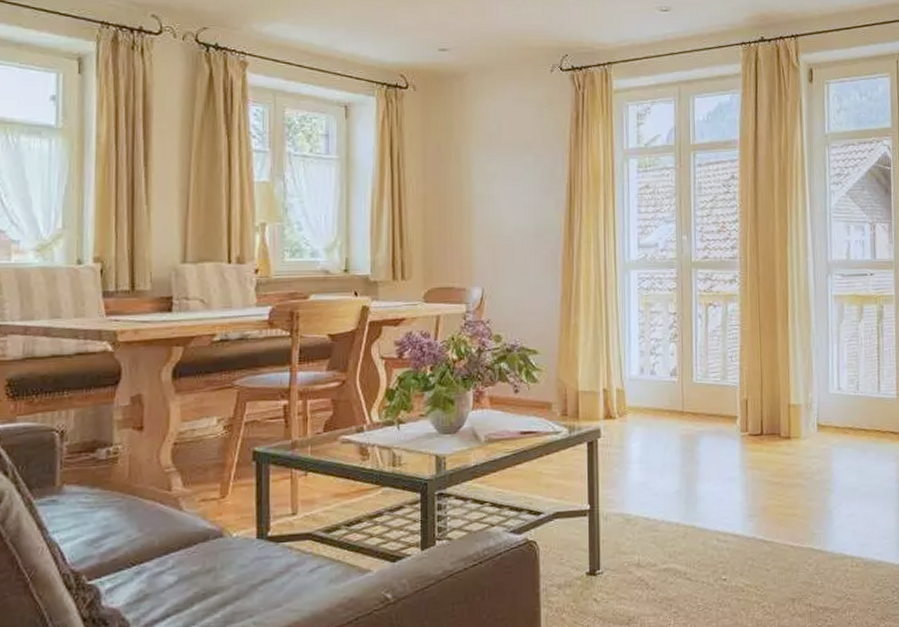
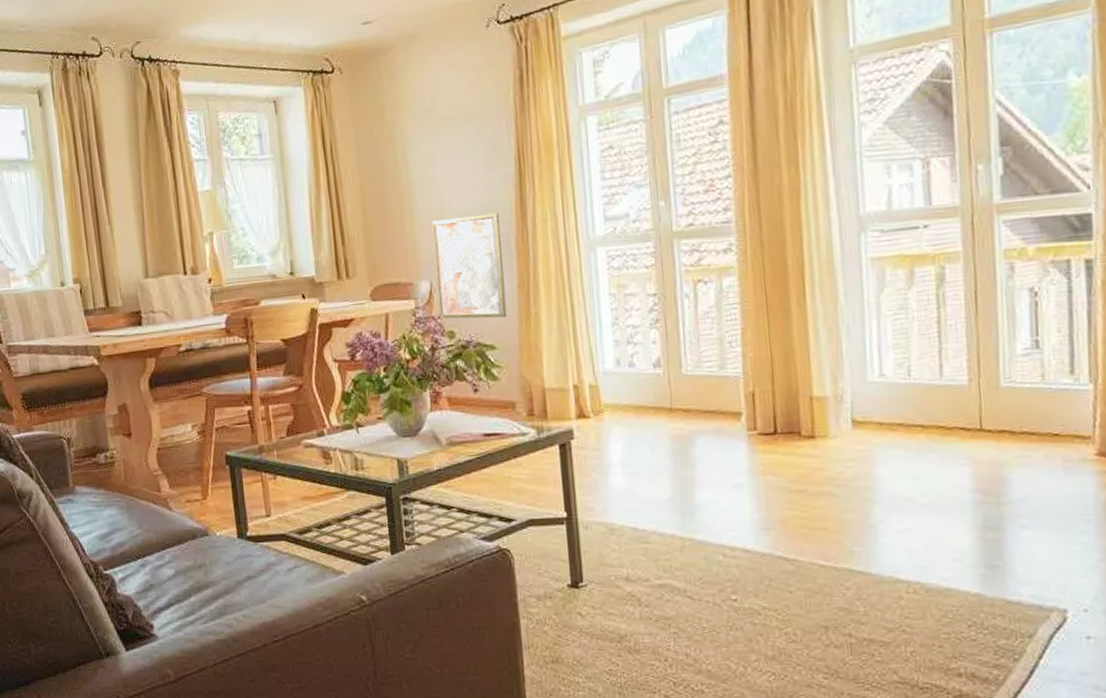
wall art: none [487,231,550,326] -> present [431,212,507,320]

